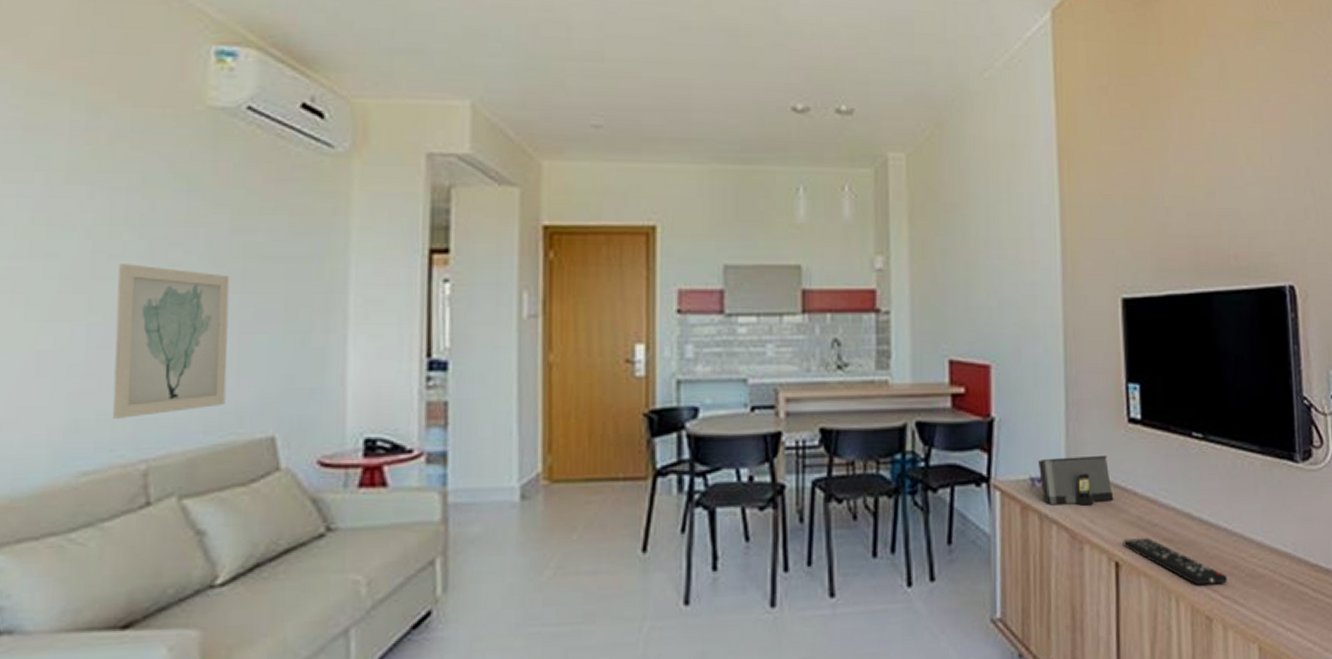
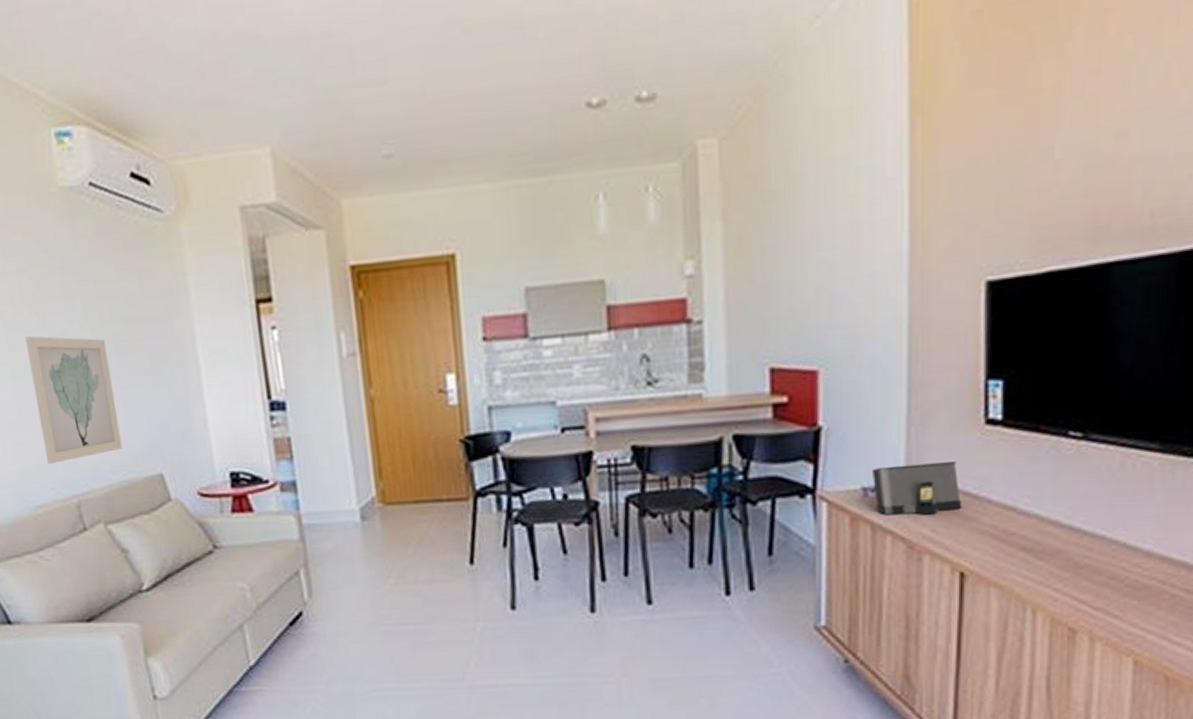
remote control: present [1123,537,1227,586] -> none [970,546,1100,597]

